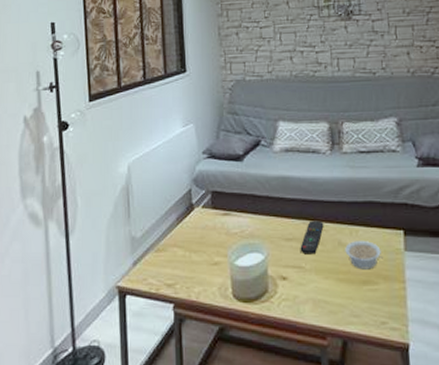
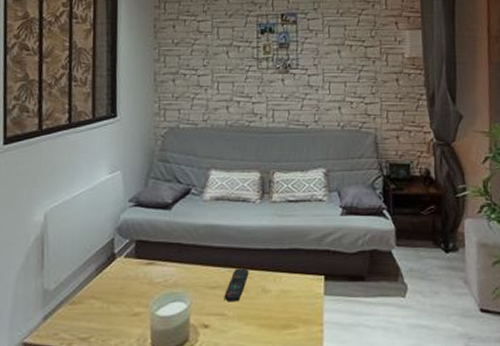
legume: present [345,241,383,270] -> none [268,287,304,315]

